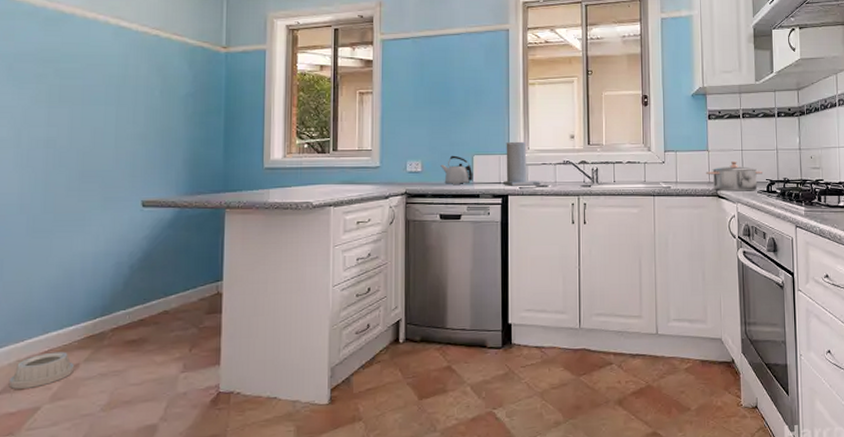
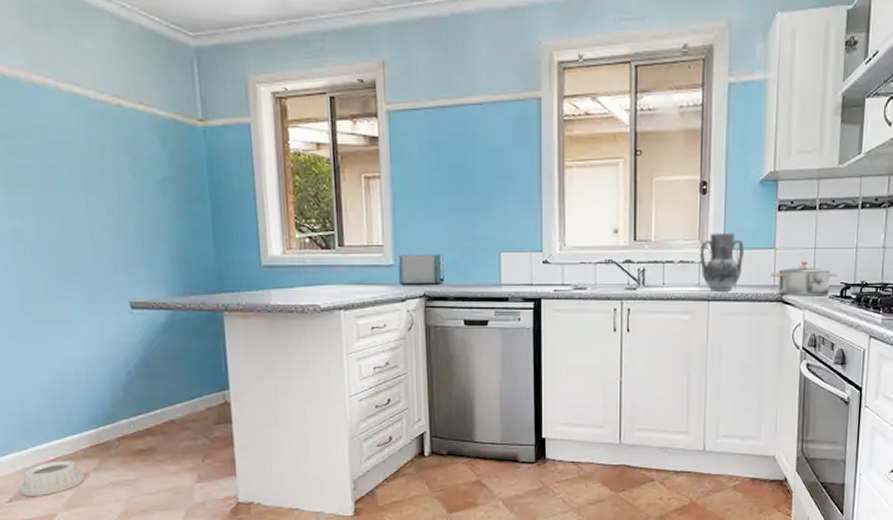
toaster: none [383,158,424,185] -> present [397,255,444,286]
kettle: present [440,155,472,184] -> none [463,252,500,286]
paper towel: present [502,141,541,186] -> none [534,236,578,288]
ceramic jug: none [644,138,682,188] -> present [699,233,744,291]

